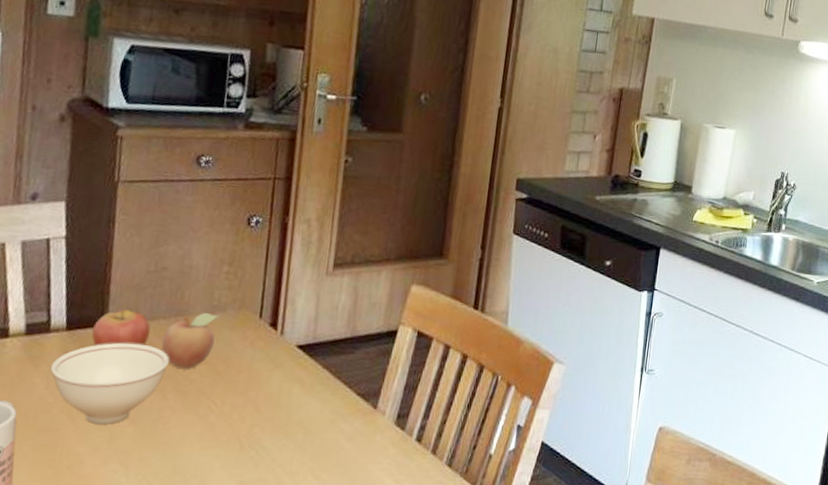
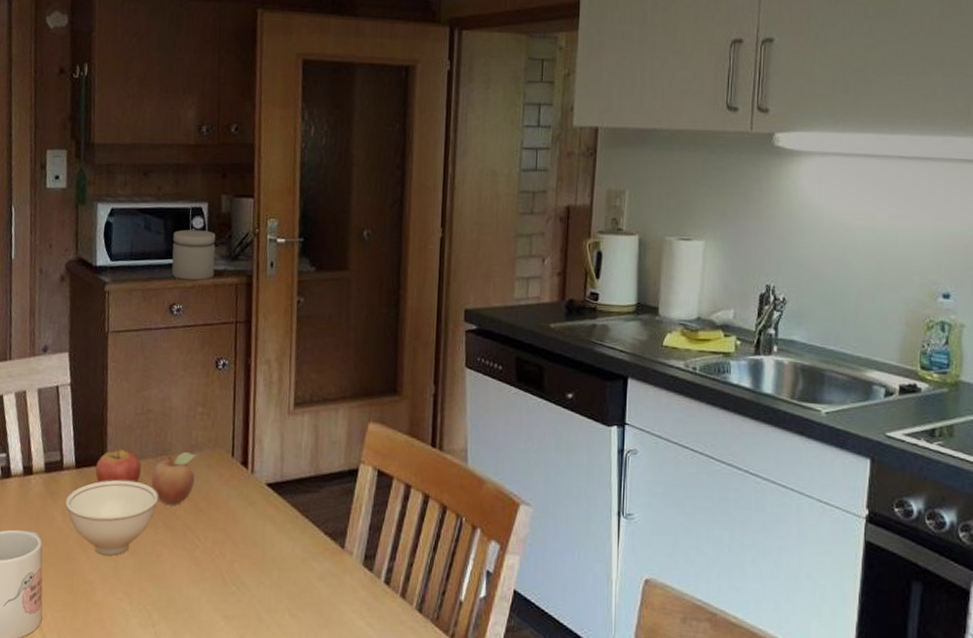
jar: none [201,76,257,133] -> present [171,229,216,281]

